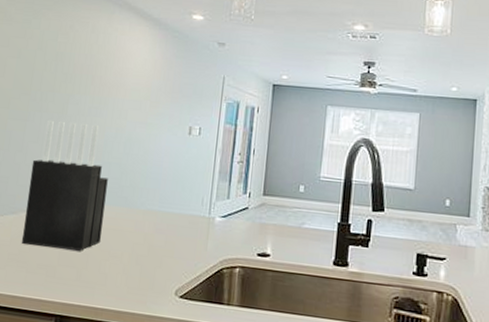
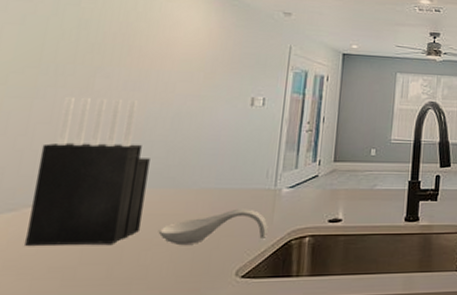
spoon rest: none [114,232,203,264] -> present [158,209,268,245]

